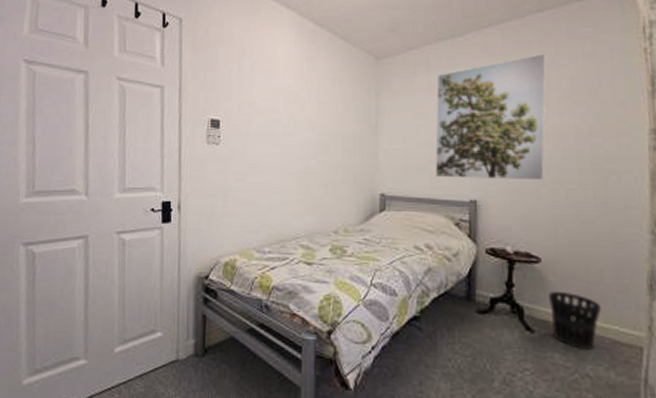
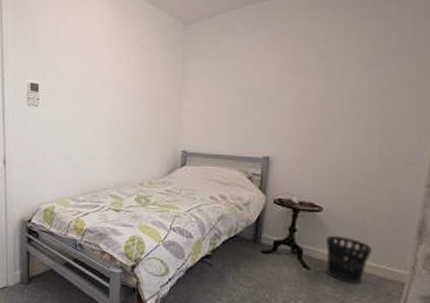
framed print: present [435,54,547,181] -> none [234,17,350,139]

